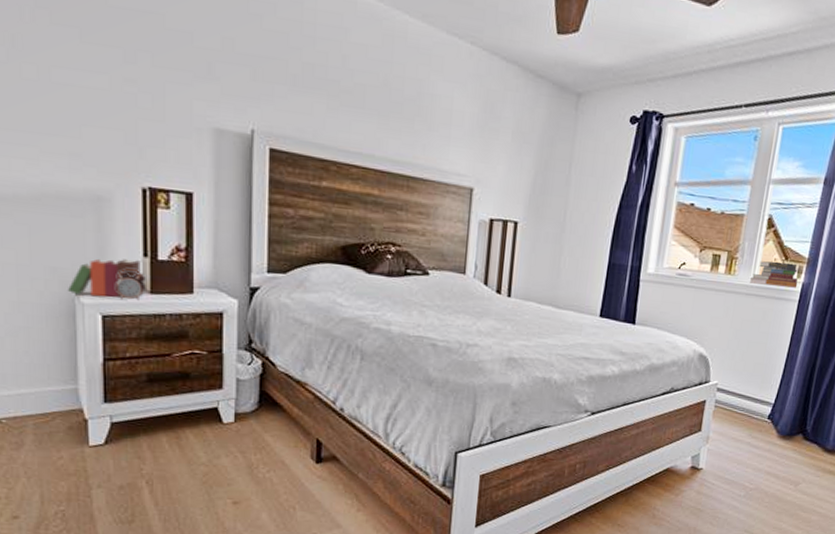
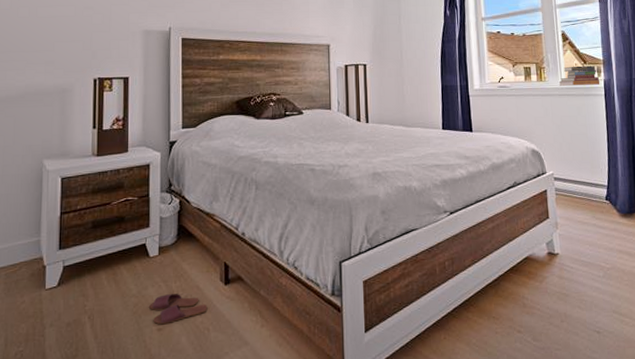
books: present [68,259,141,299] -> none [38,132,91,164]
alarm clock: present [116,267,146,301] -> none [72,138,94,164]
slippers: none [223,466,294,498] -> present [149,294,208,325]

